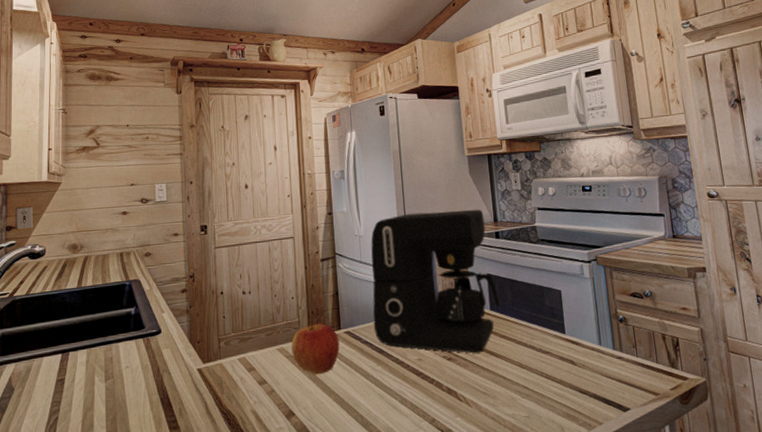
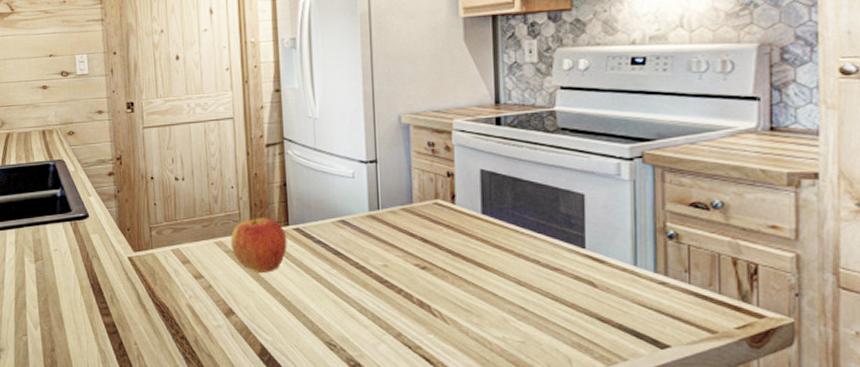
coffee maker: present [371,209,500,354] -> none [328,87,495,264]

